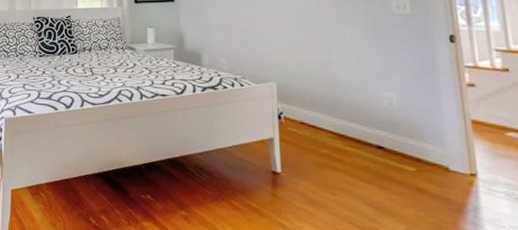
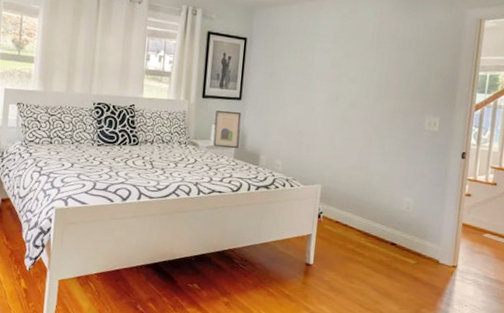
picture frame: none [150,14,177,50] -> present [213,111,242,148]

